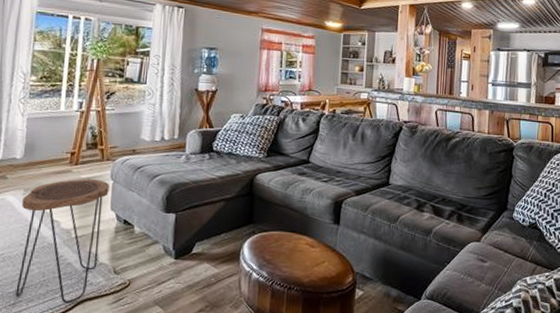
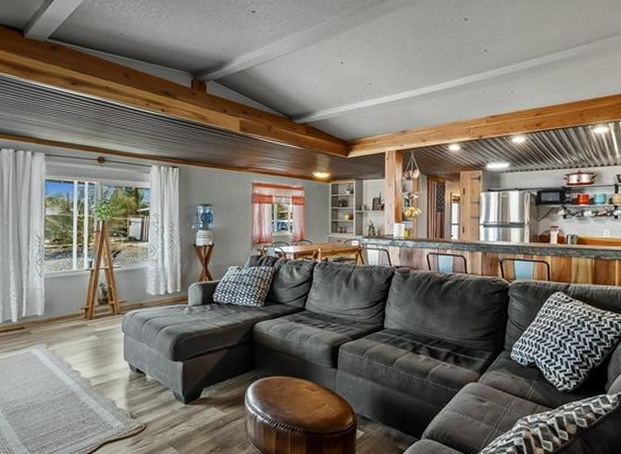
side table: present [15,179,109,304] -> none [46,332,121,446]

